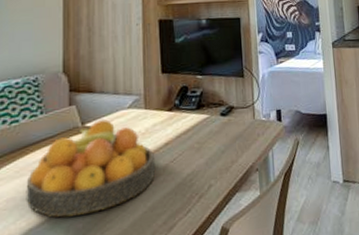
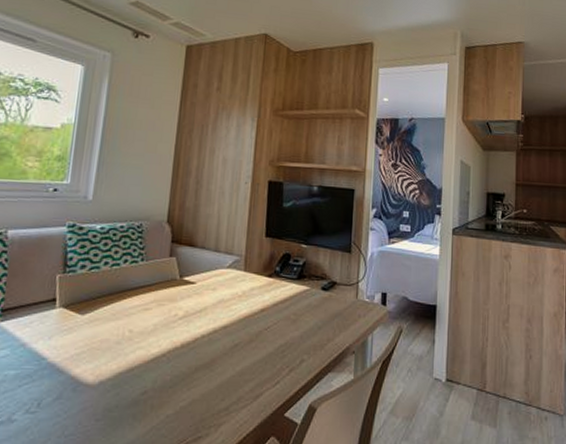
fruit bowl: present [26,119,156,218] -> none [119,276,250,367]

